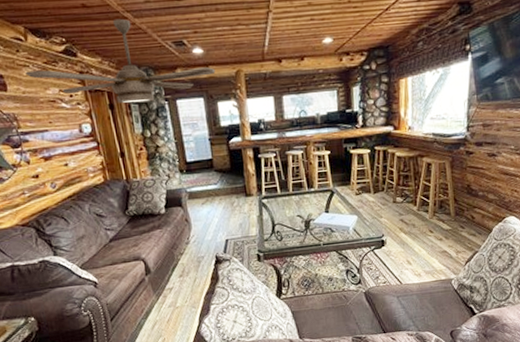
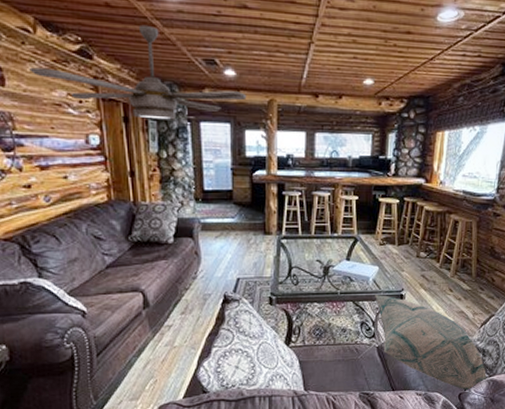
decorative pillow: none [357,242,478,329] -> present [375,295,487,392]

